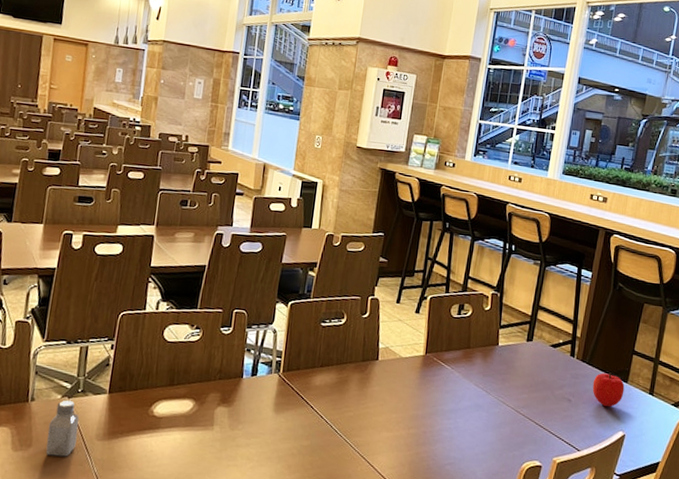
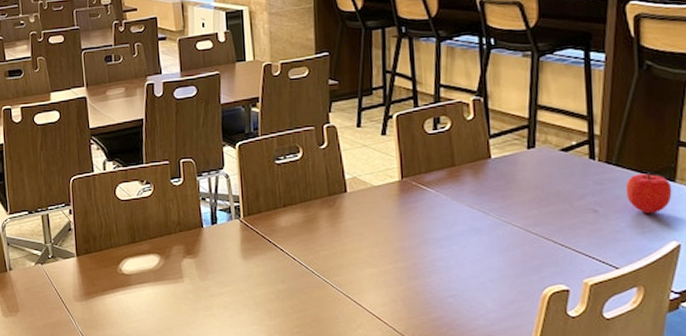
saltshaker: present [45,400,79,457] -> none [29,266,58,319]

